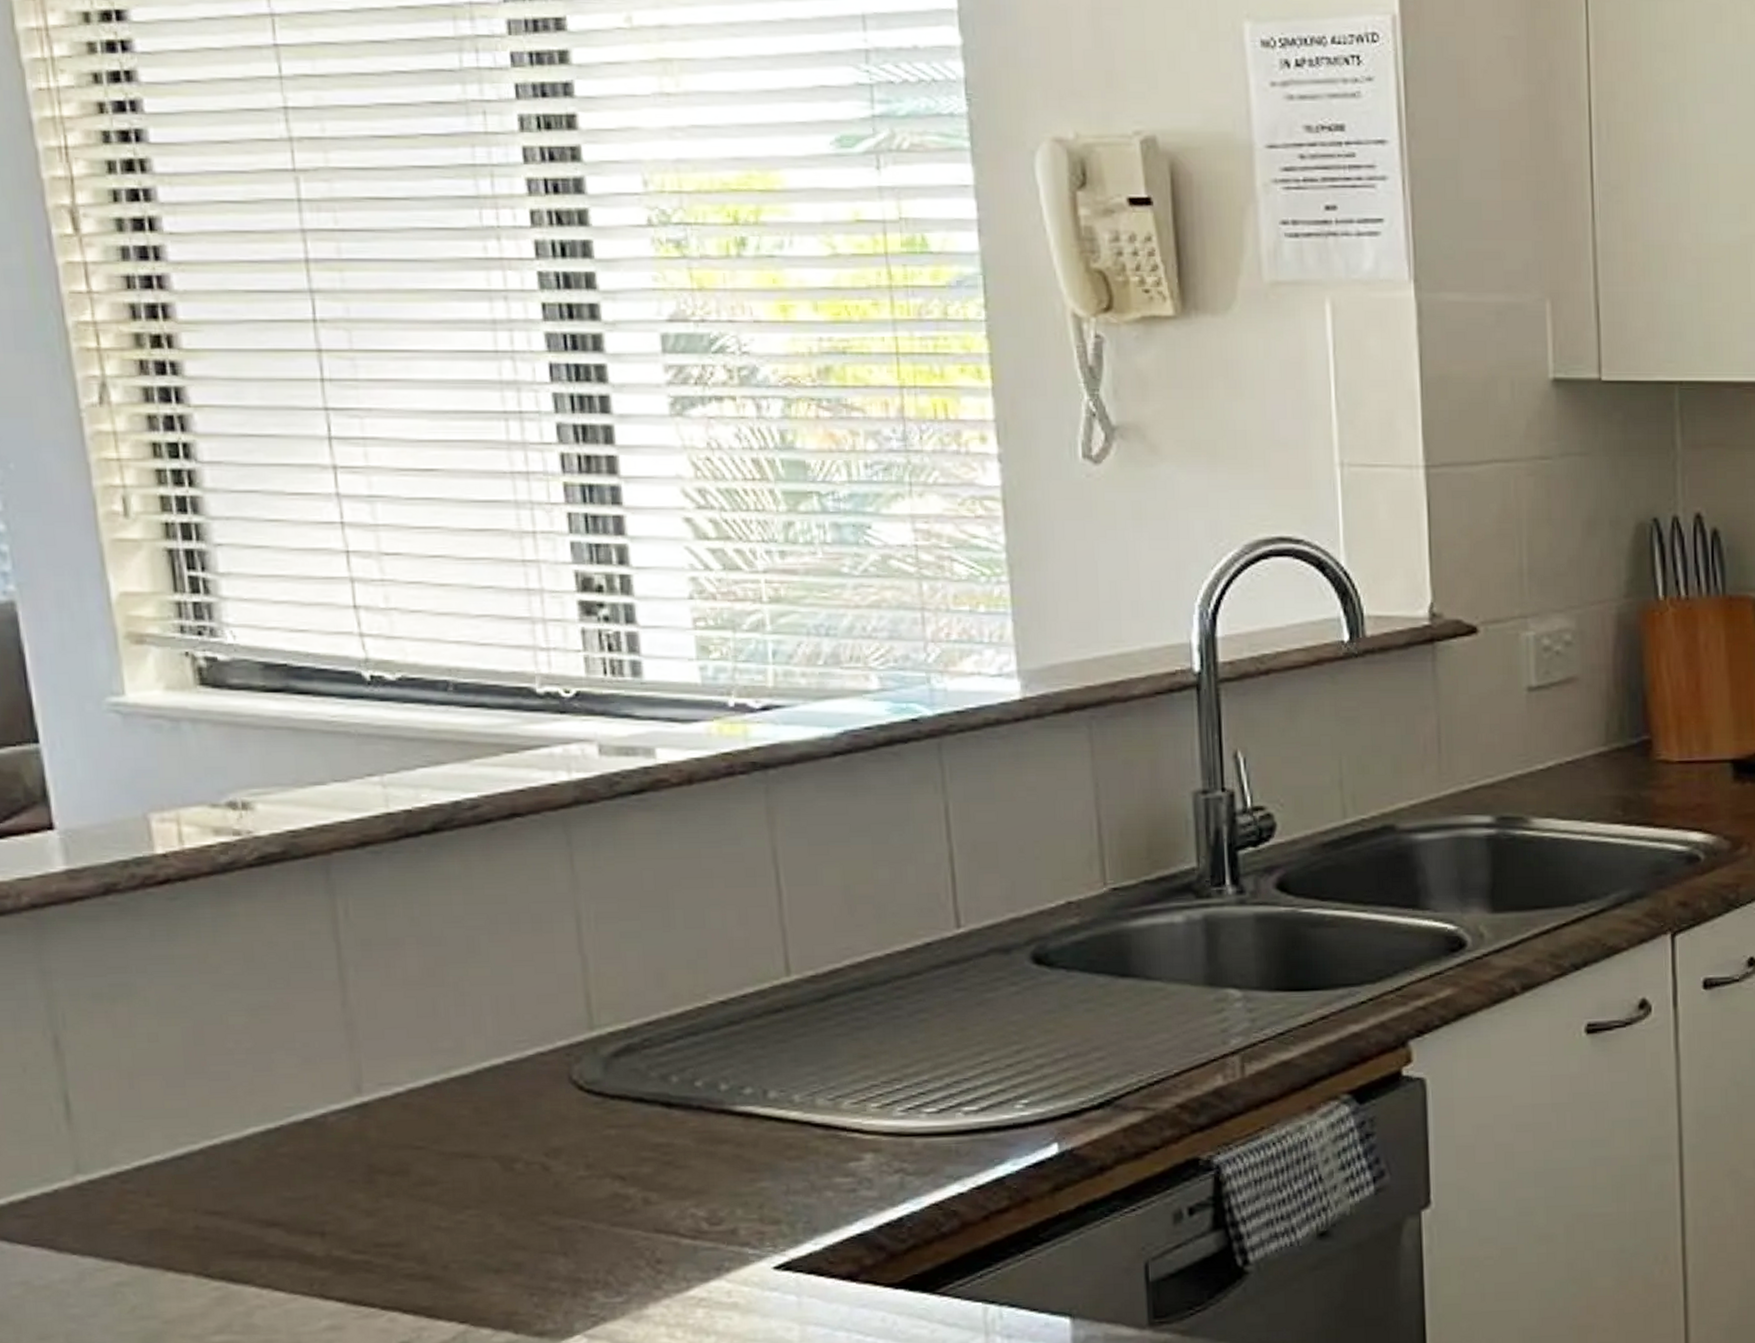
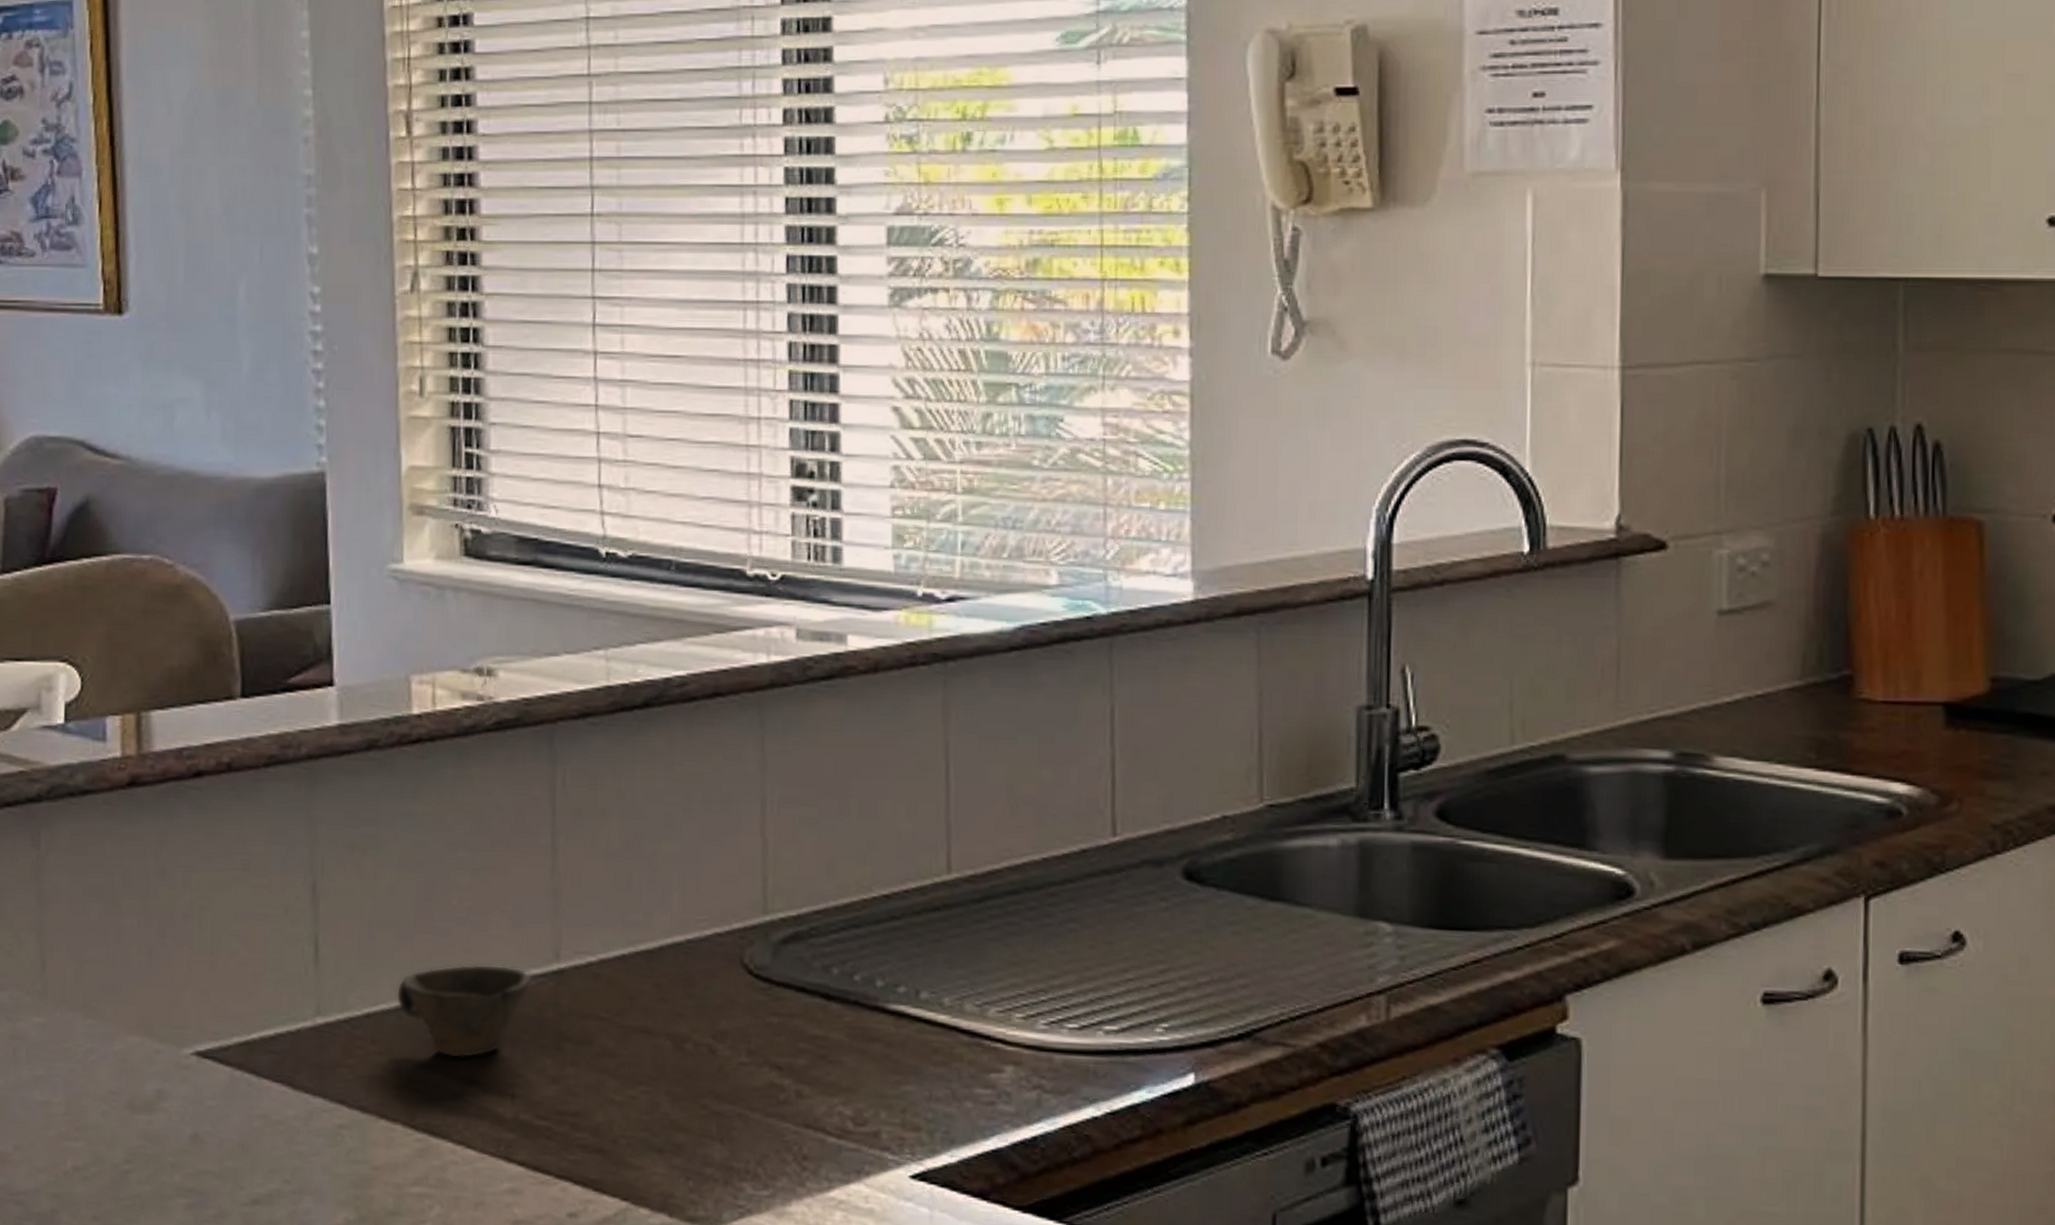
cup: none [171,1104,332,1202] -> present [396,964,533,1058]

